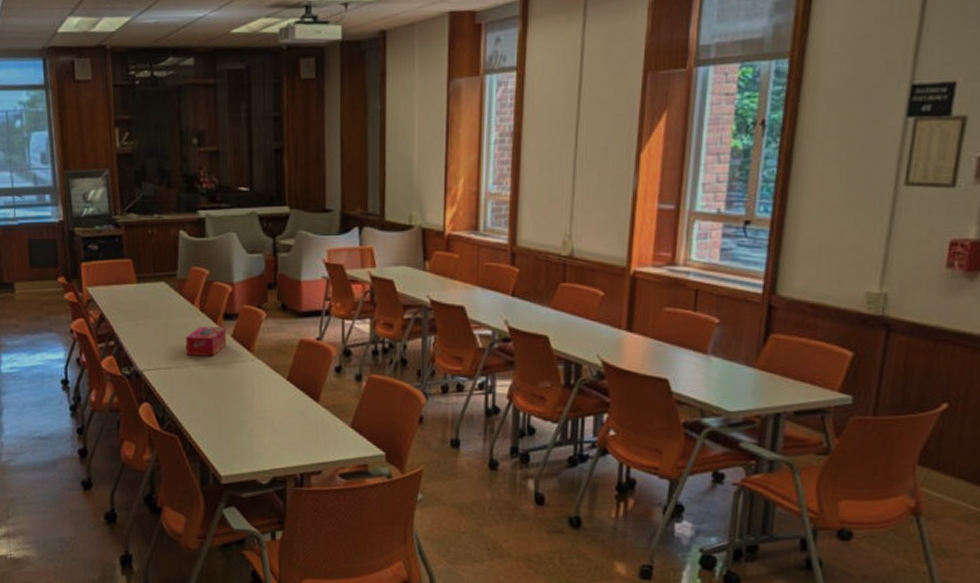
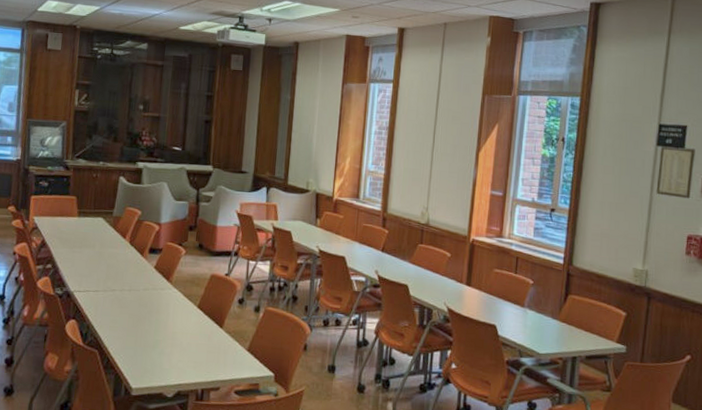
tissue box: present [185,326,227,356] -> none [113,257,151,283]

